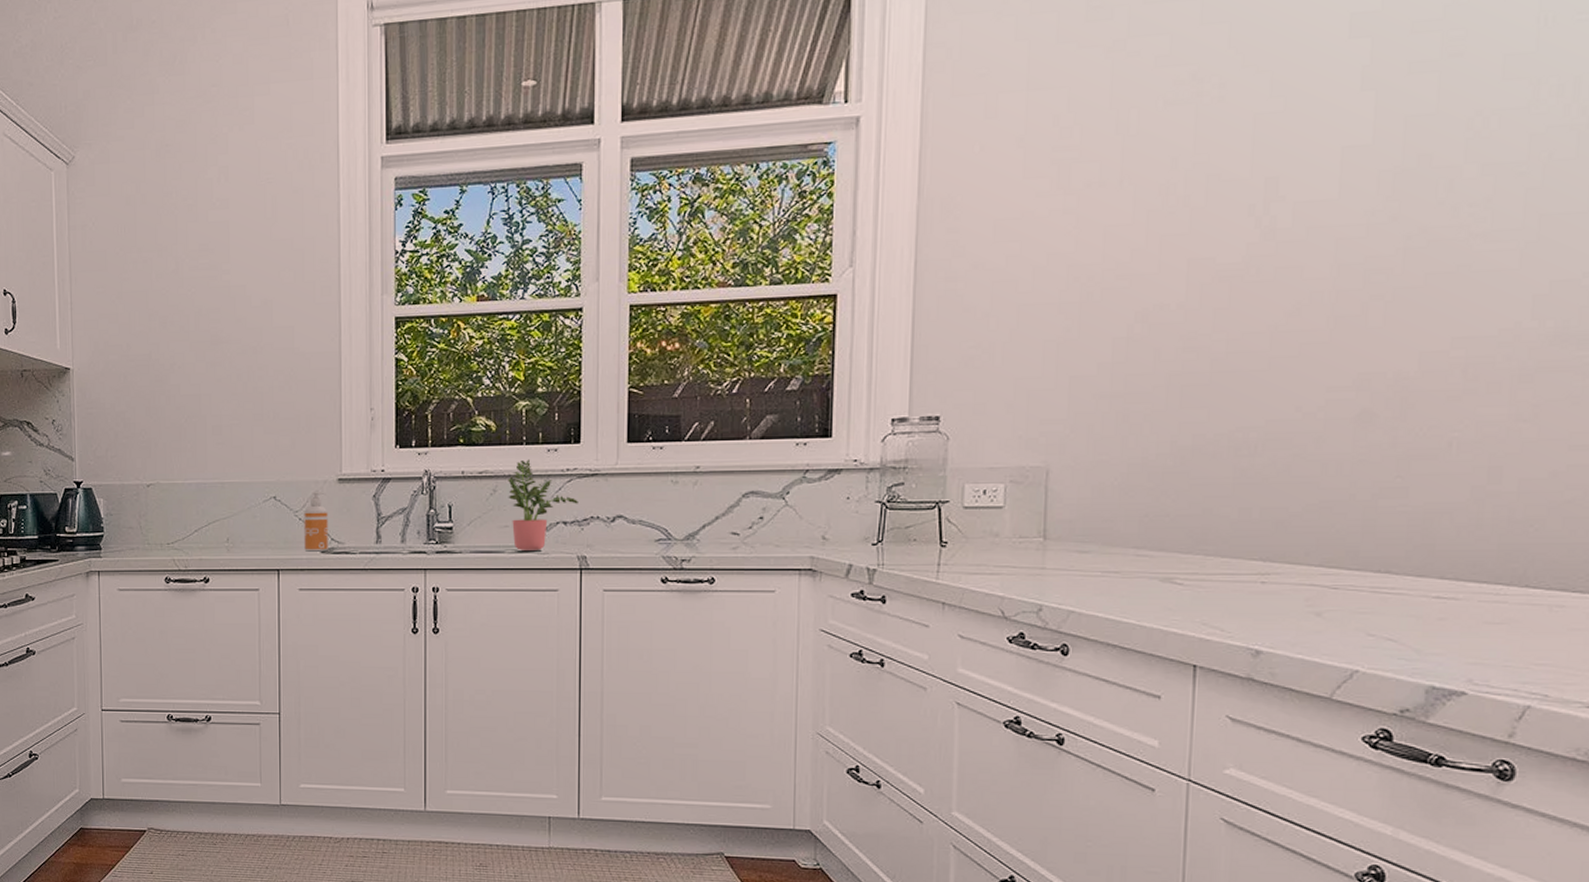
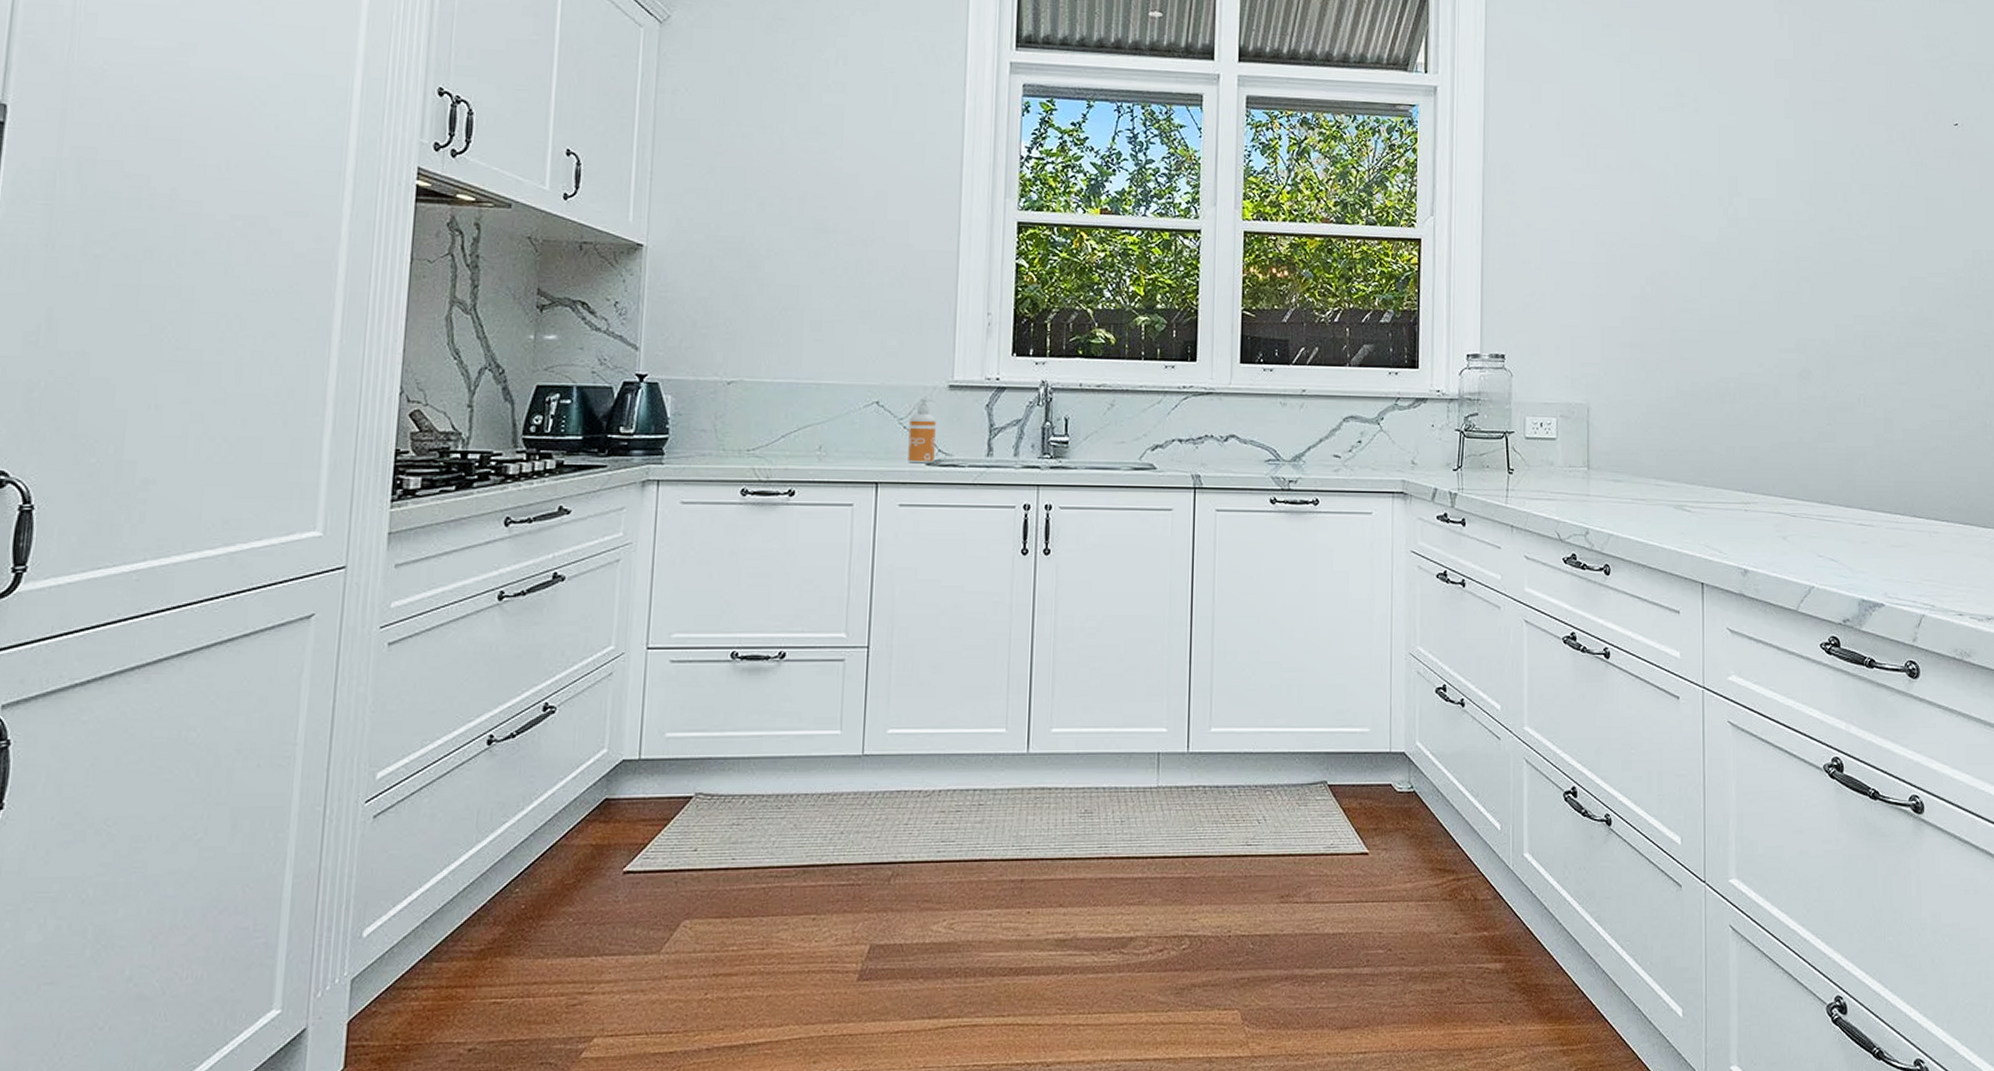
potted plant: present [508,459,578,550] -> none [1125,375,1193,468]

